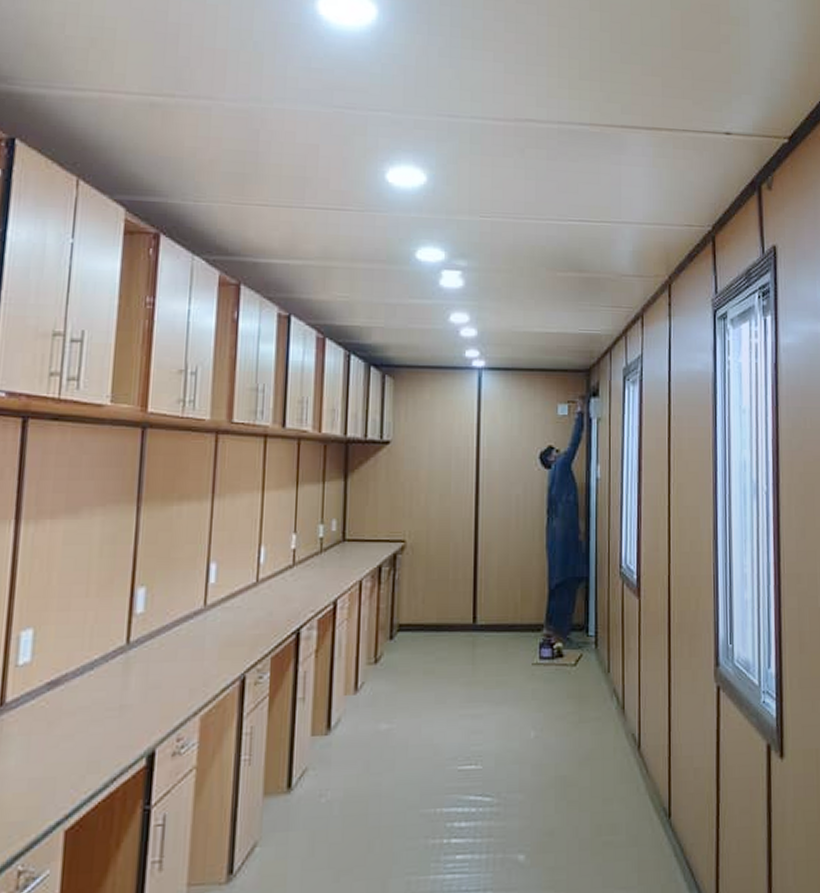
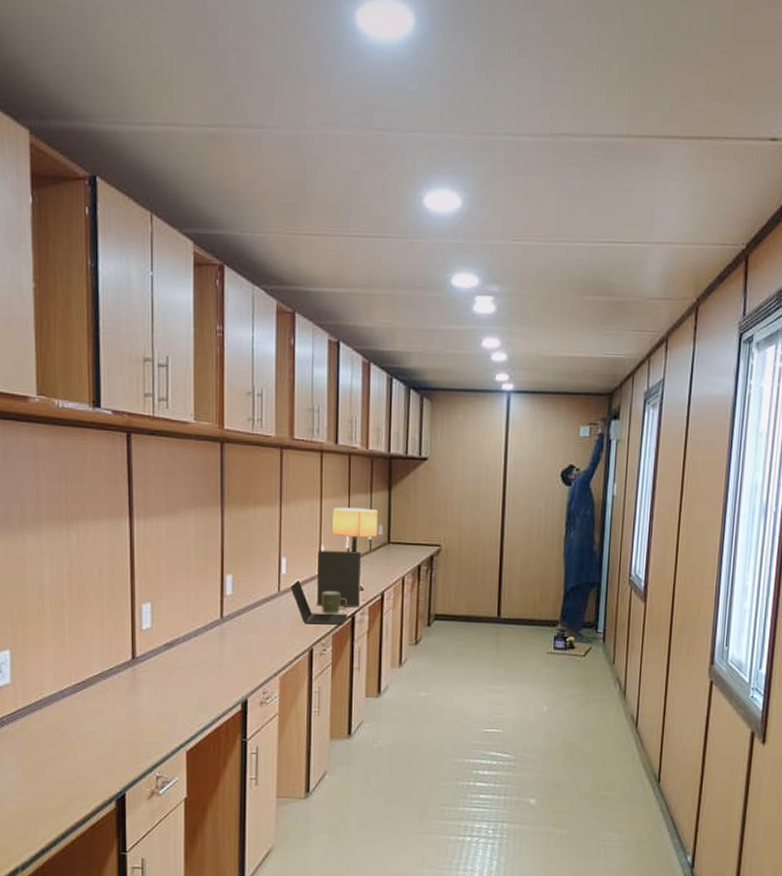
laptop: none [219,590,292,646] -> present [290,580,348,625]
binder: none [251,551,311,622] -> present [316,550,362,608]
mug: none [258,602,291,632] -> present [321,591,347,615]
table lamp: none [275,500,332,600] -> present [332,507,379,591]

